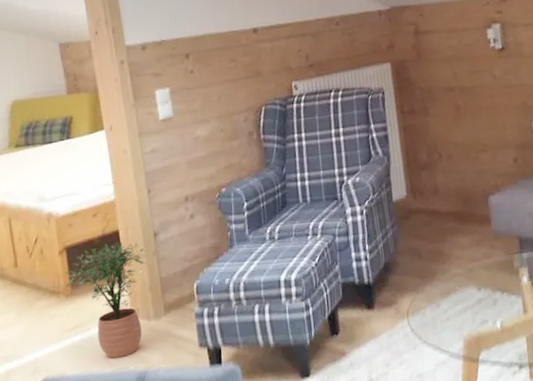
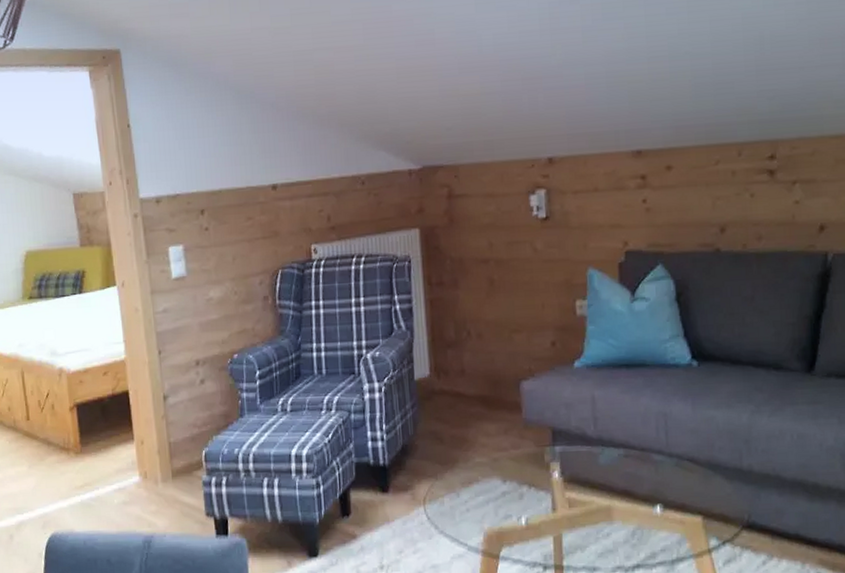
potted plant: present [65,242,146,359] -> none [75,402,155,520]

